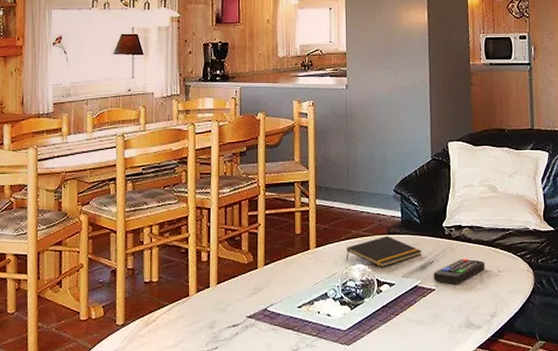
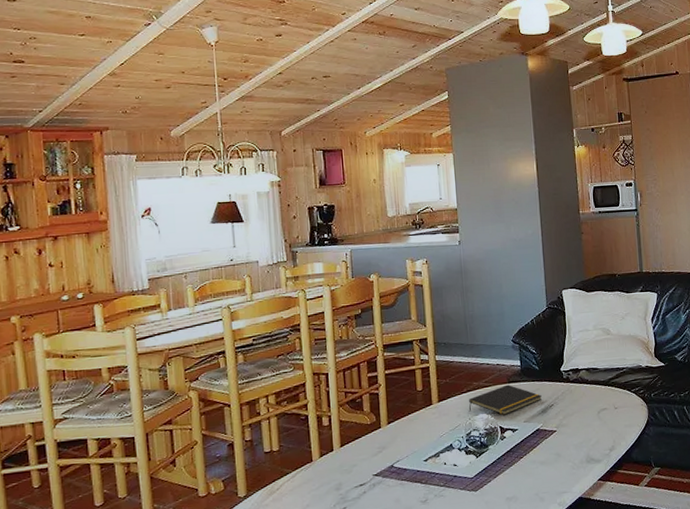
remote control: present [433,258,486,284] -> none [553,399,603,424]

